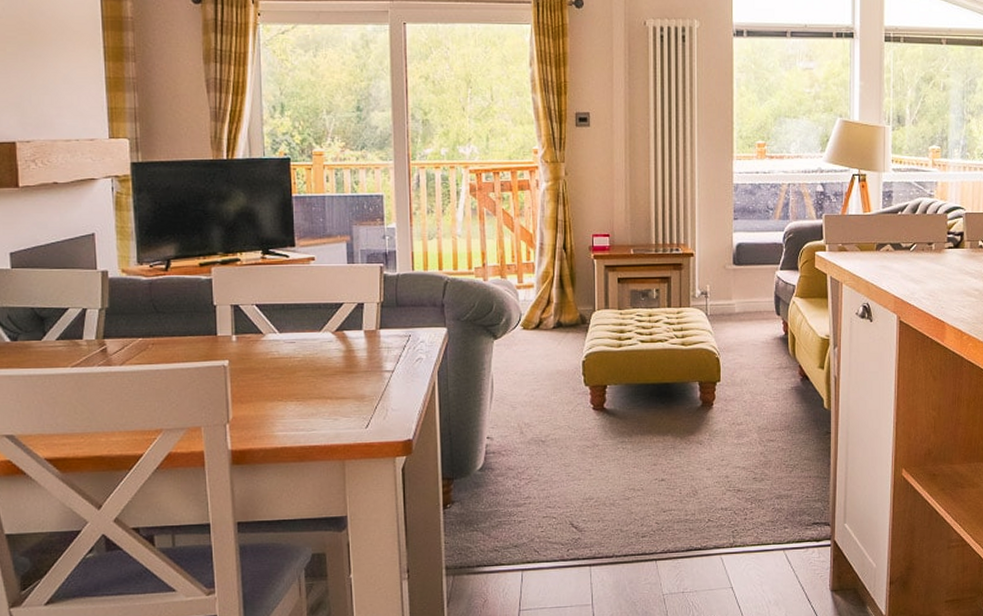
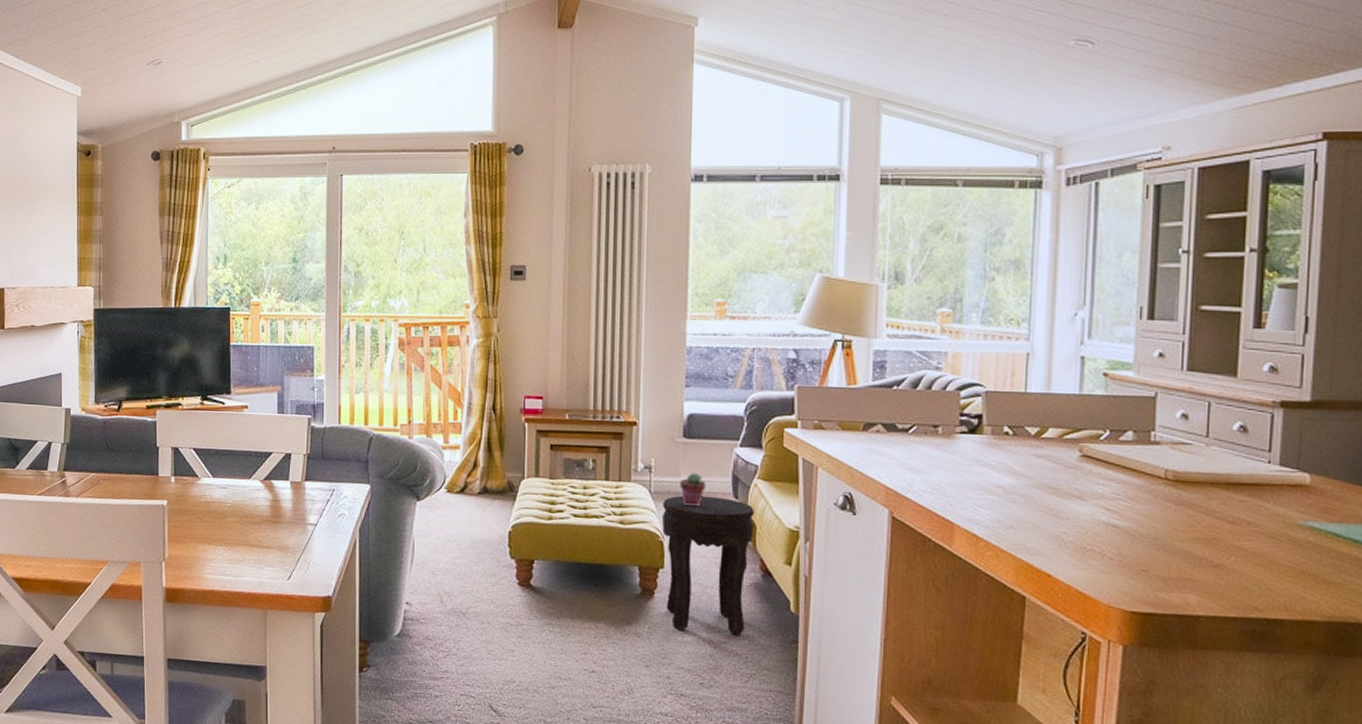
side table: none [718,315,793,434] -> present [662,496,754,635]
potted succulent: none [732,295,753,325] -> present [680,473,706,507]

